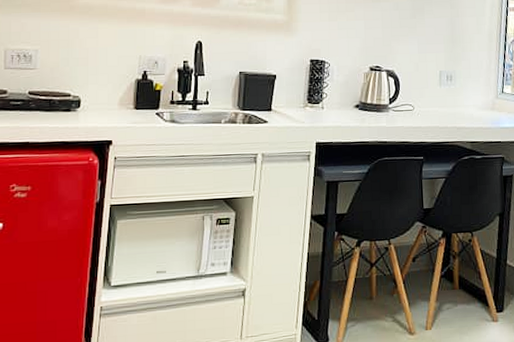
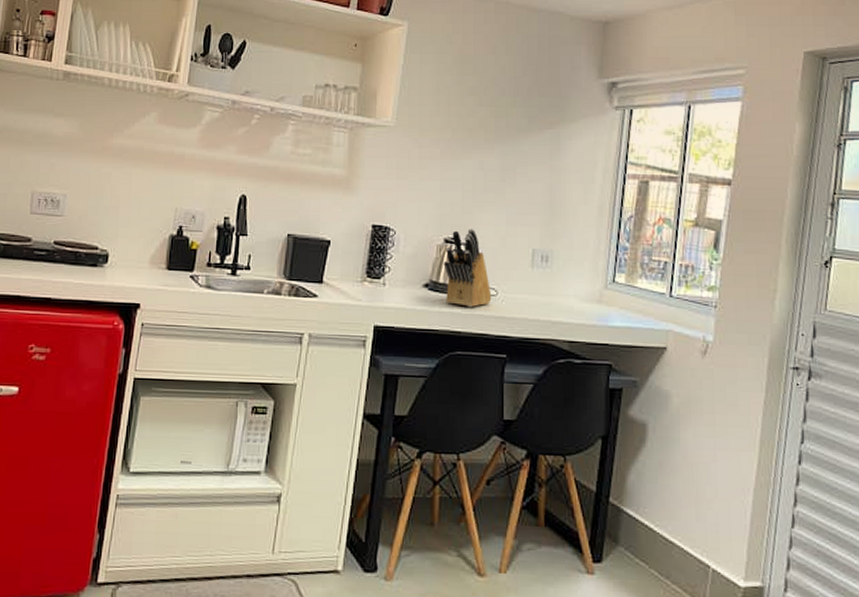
knife block: none [370,57,410,122] -> present [443,228,492,308]

